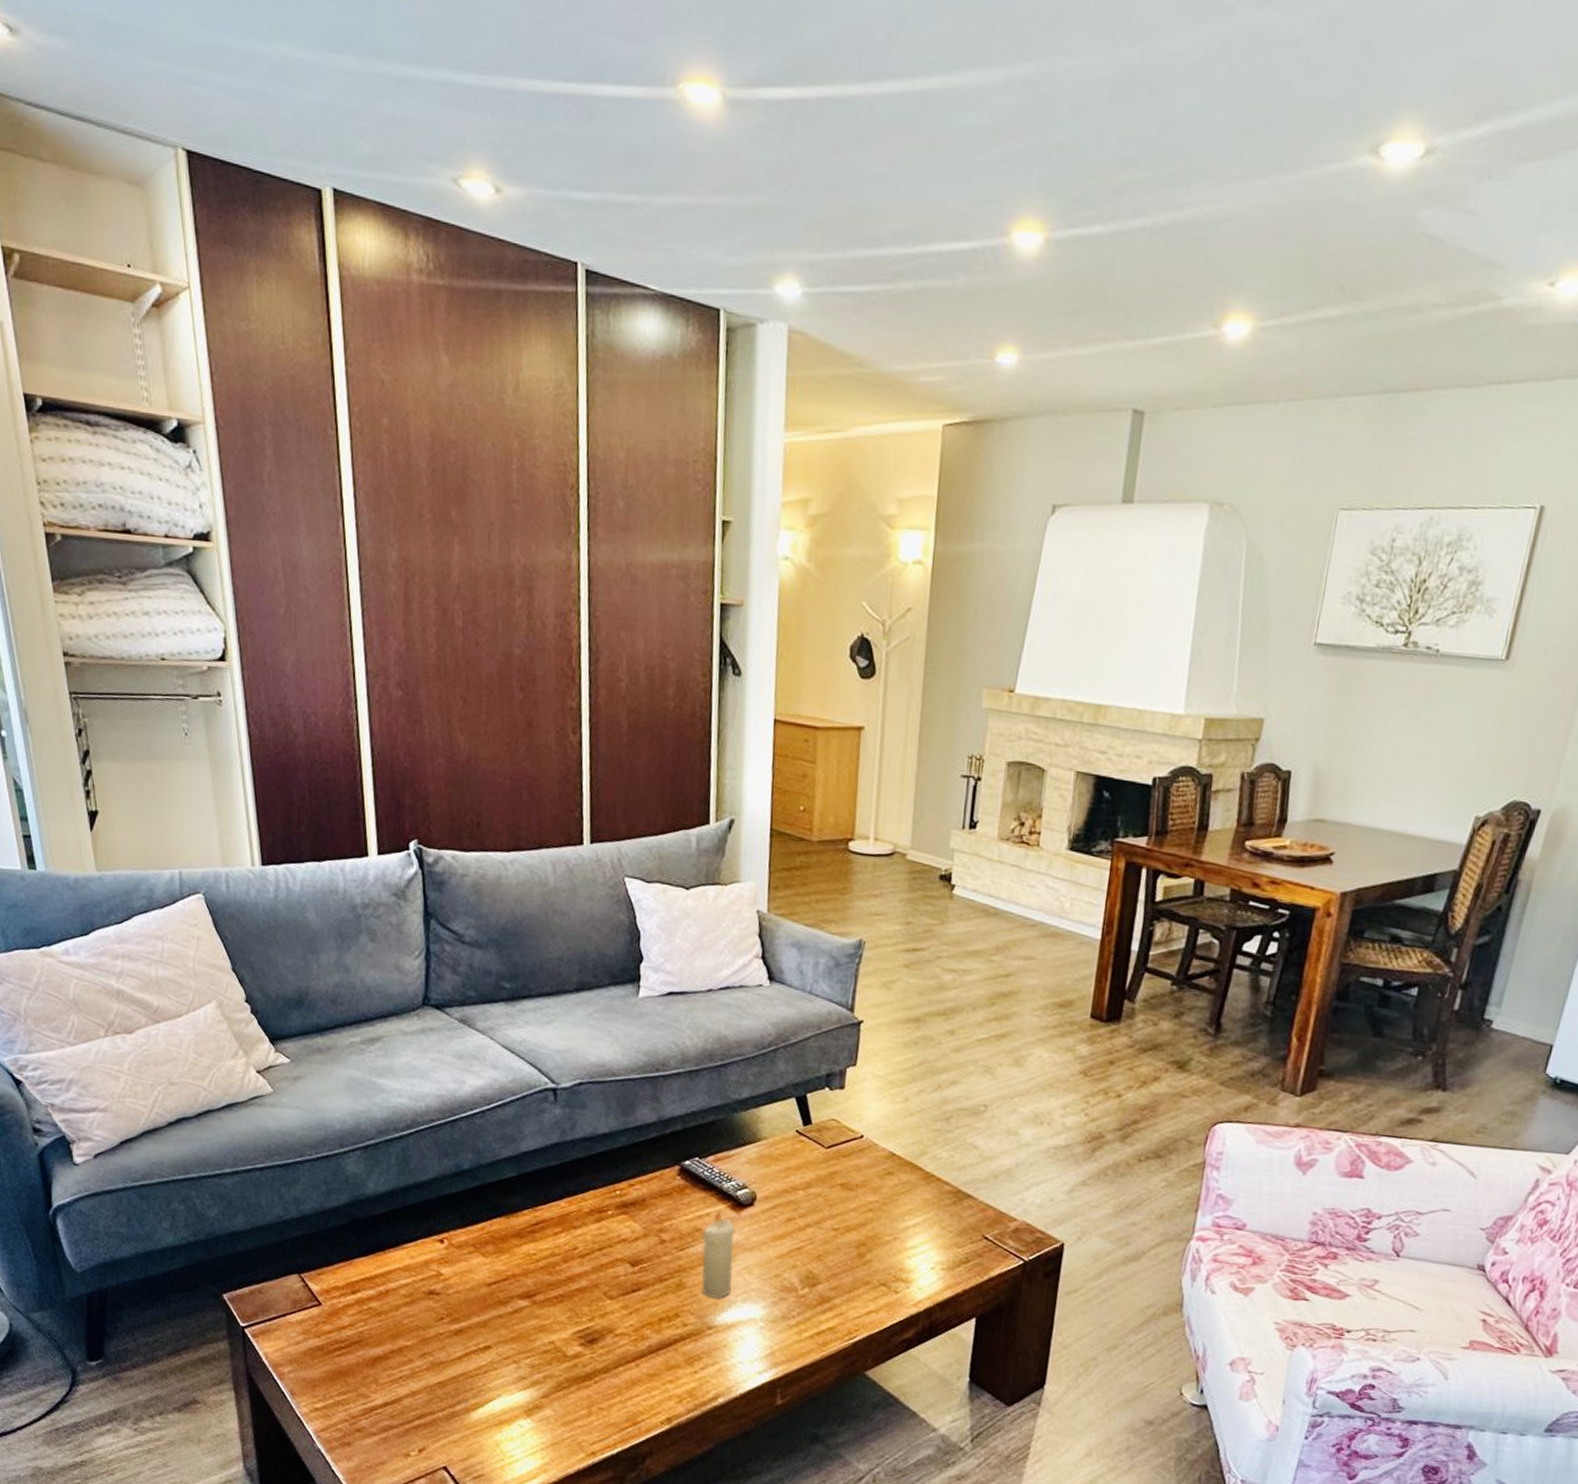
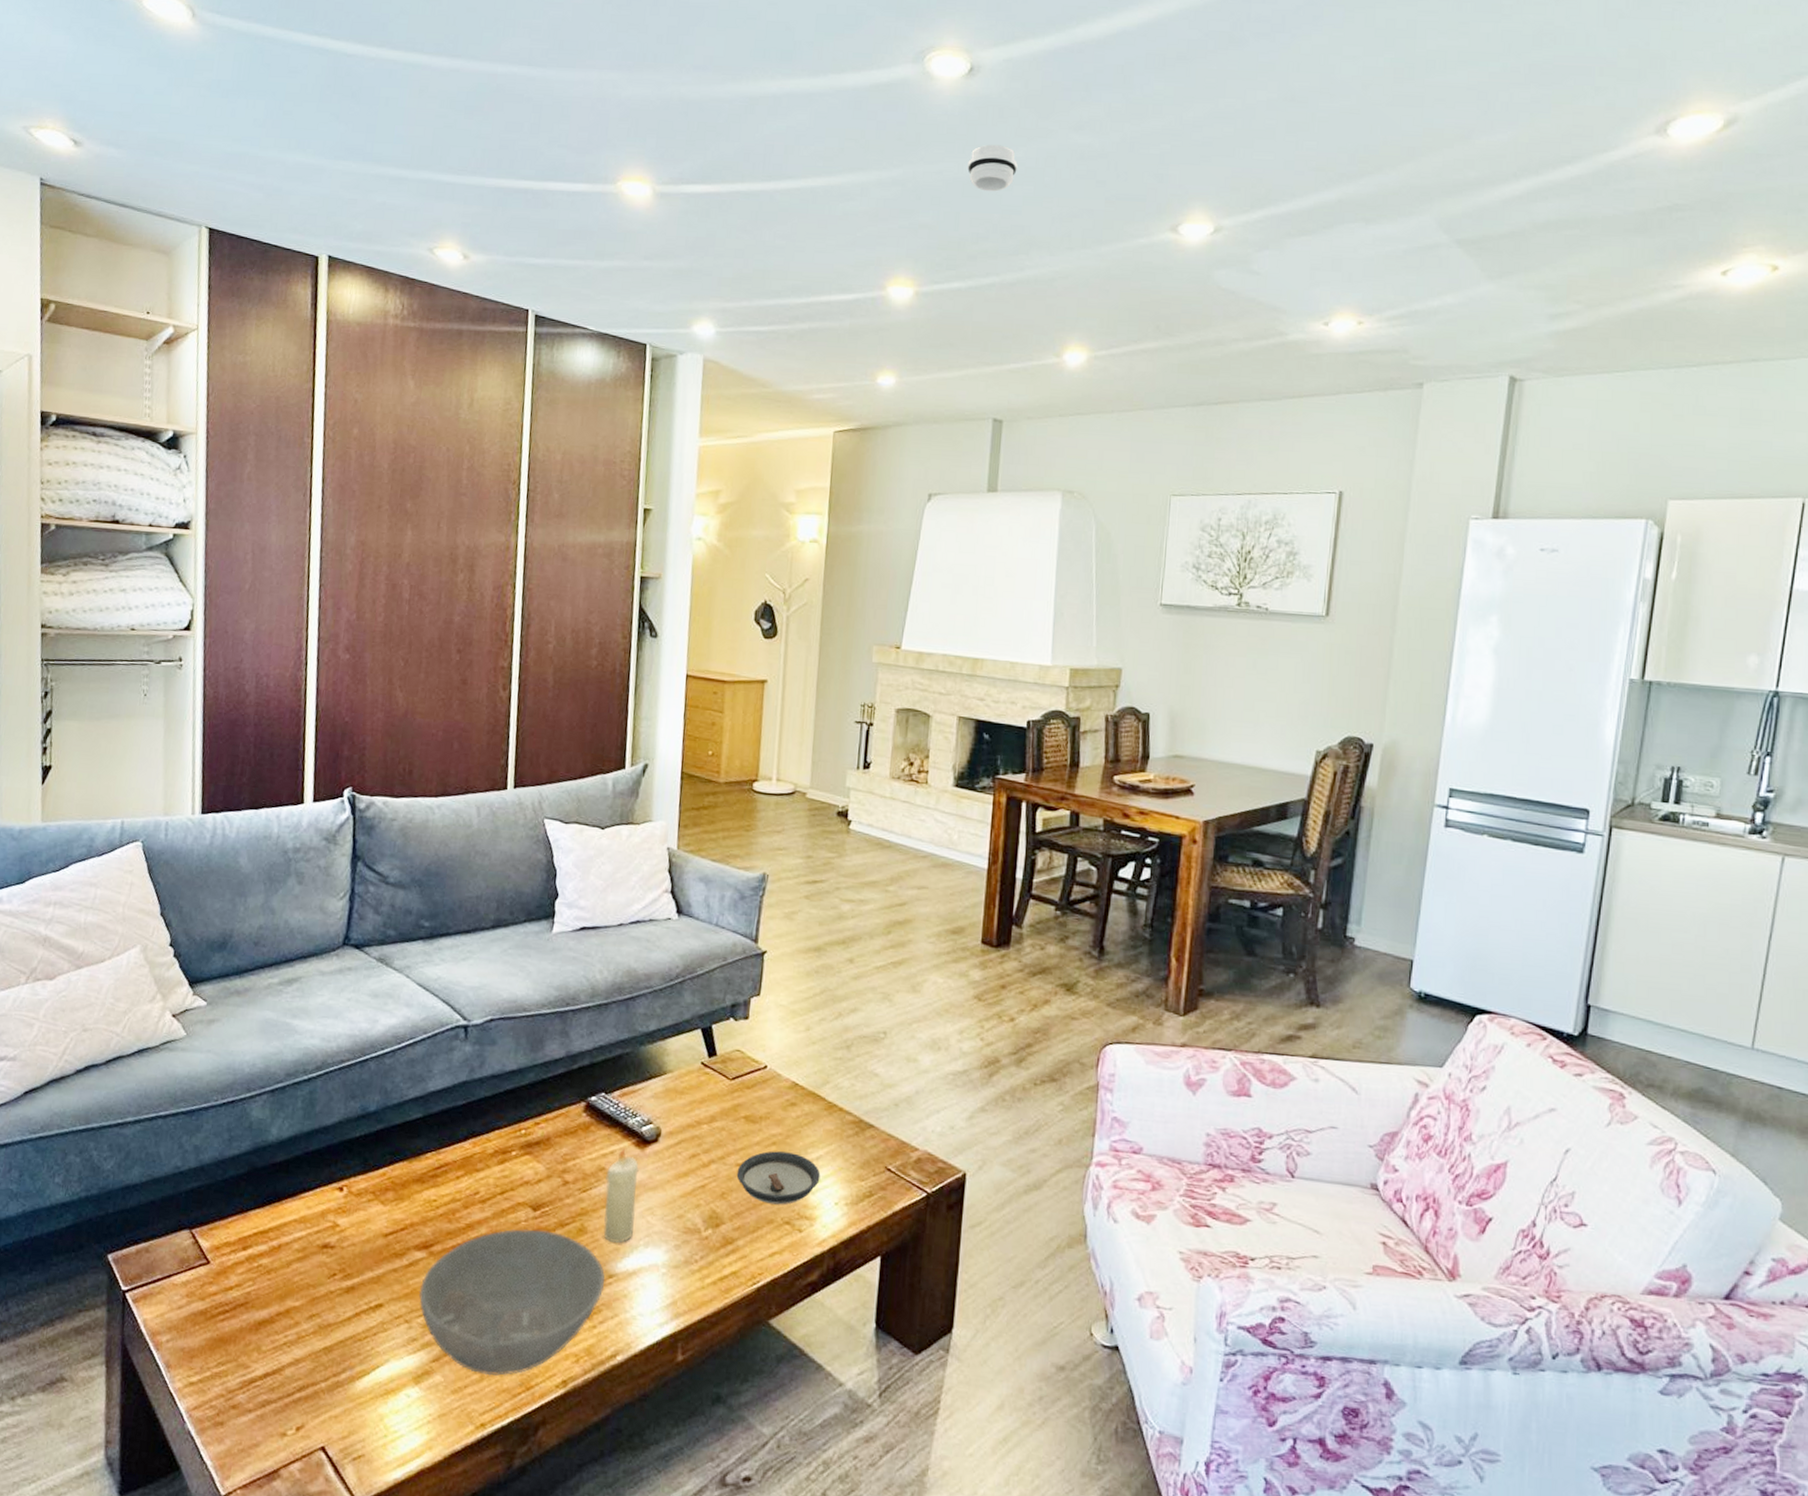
bowl: none [524,1282,704,1412] -> present [418,1228,605,1376]
saucer: none [833,1217,917,1268] -> present [736,1151,821,1205]
smoke detector: none [1118,27,1182,97] -> present [967,144,1018,192]

